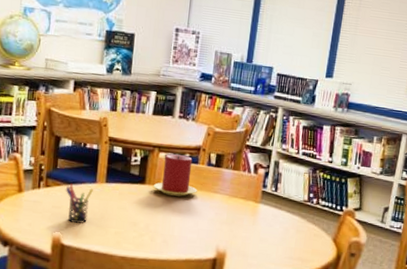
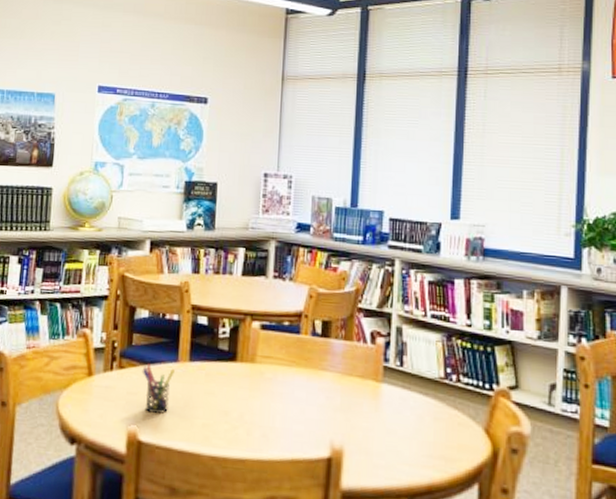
candle: present [153,154,197,197] -> none [246,323,301,376]

